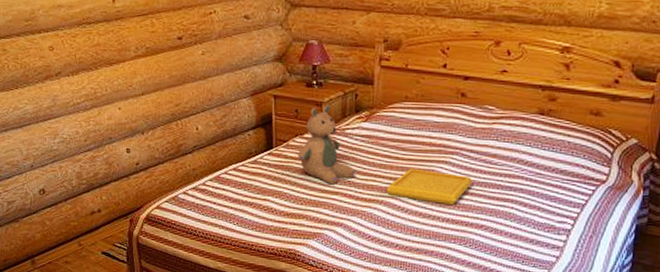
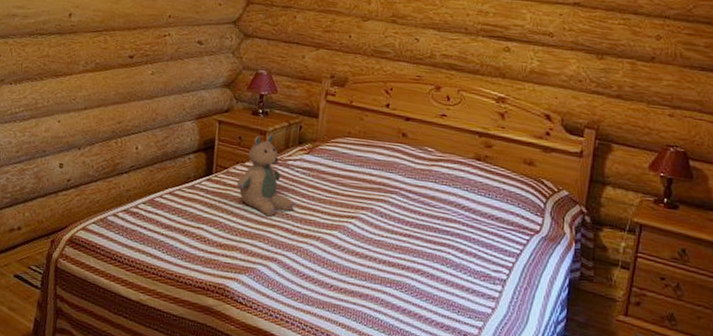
serving tray: present [387,168,472,206] -> none [324,205,410,247]

